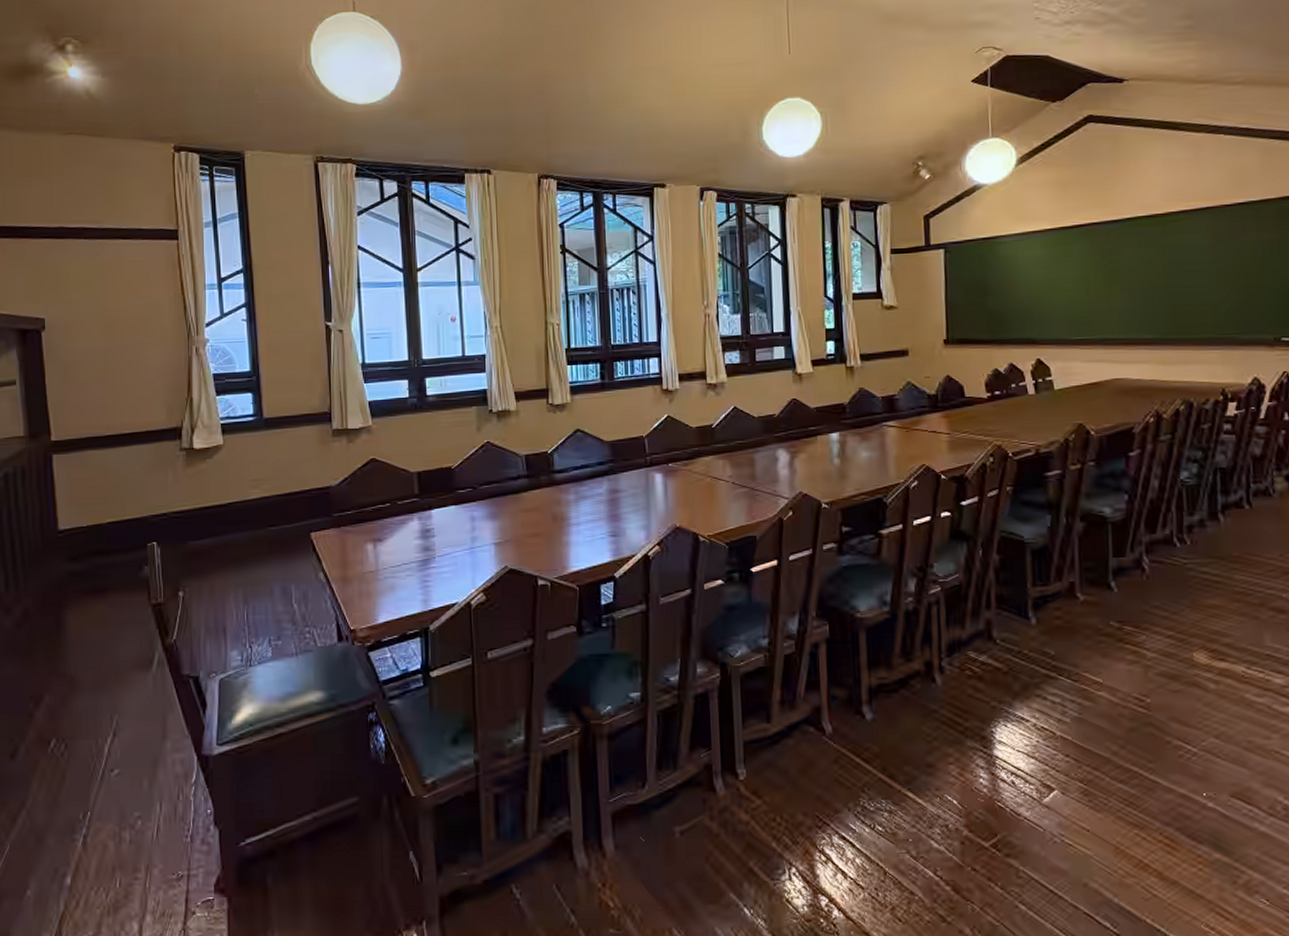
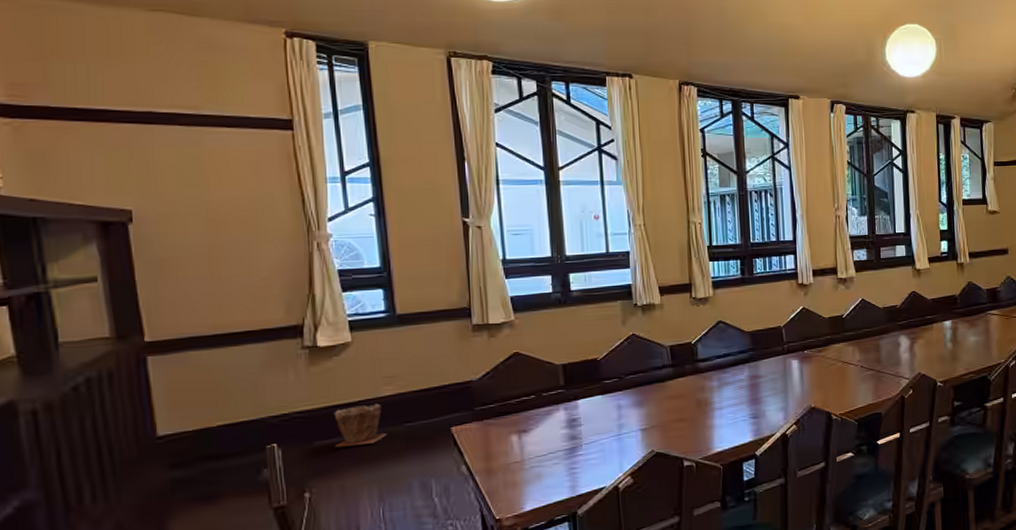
plant pot: none [206,506,252,548] -> present [334,403,387,448]

